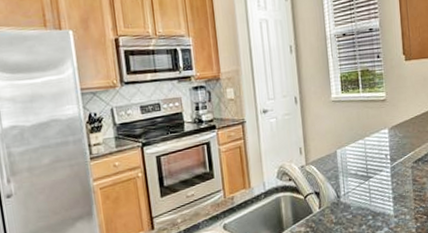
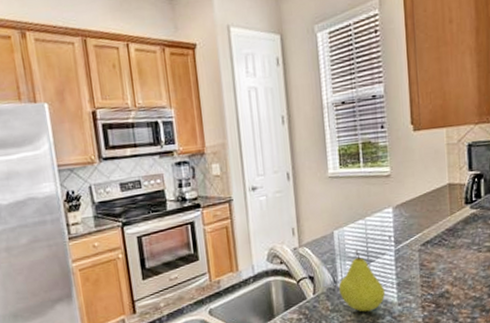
fruit: none [341,166,383,224] -> present [338,249,386,312]

